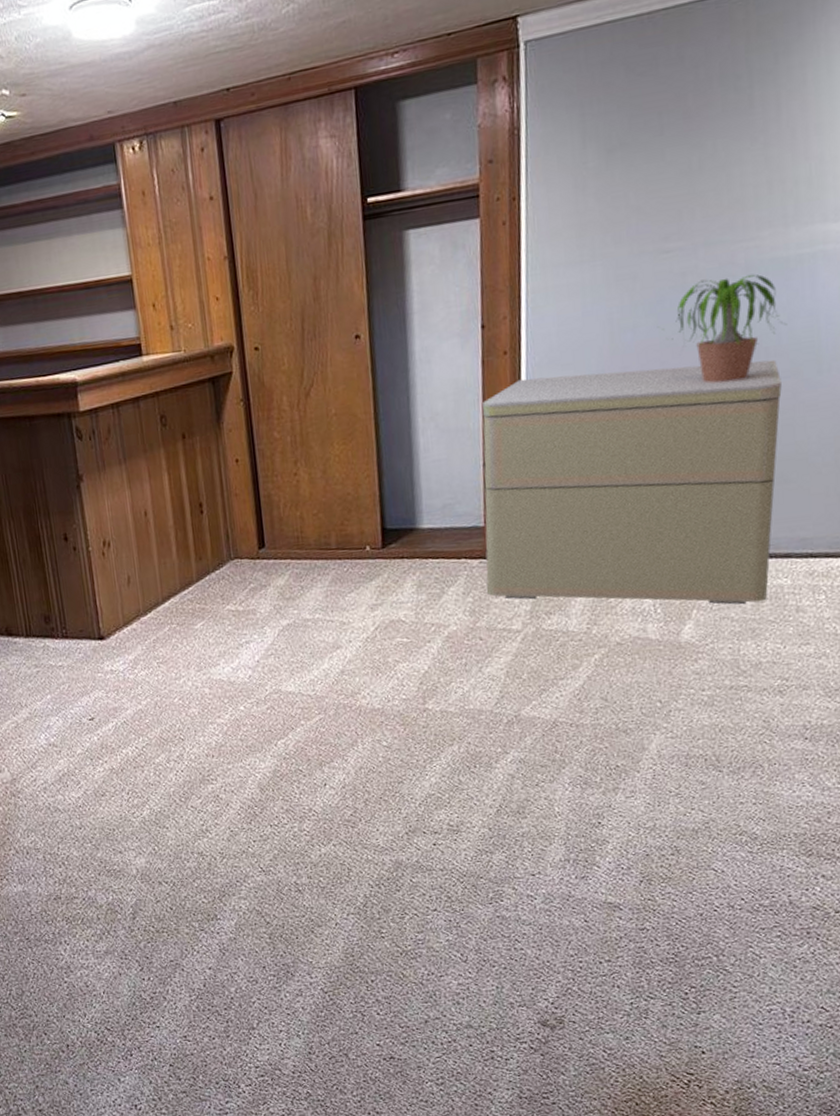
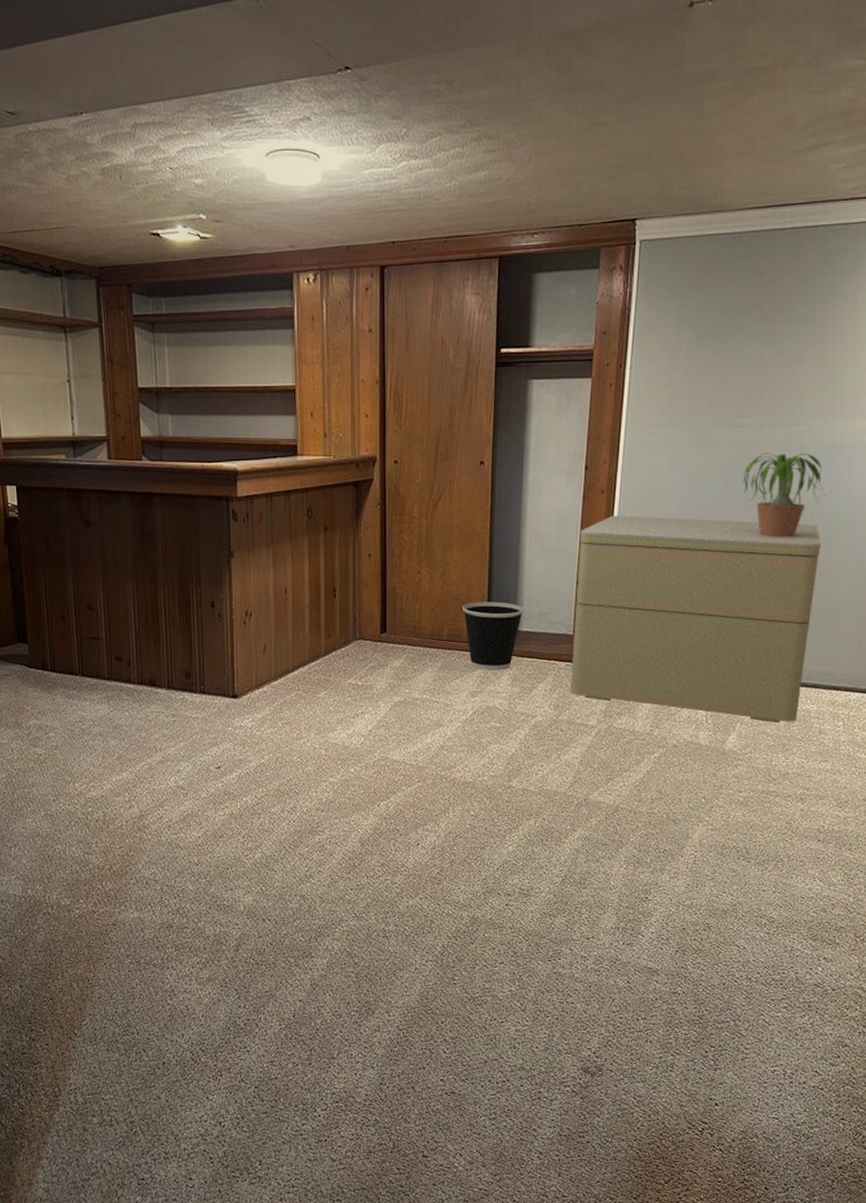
wastebasket: none [351,497,424,580] -> present [463,601,524,671]

